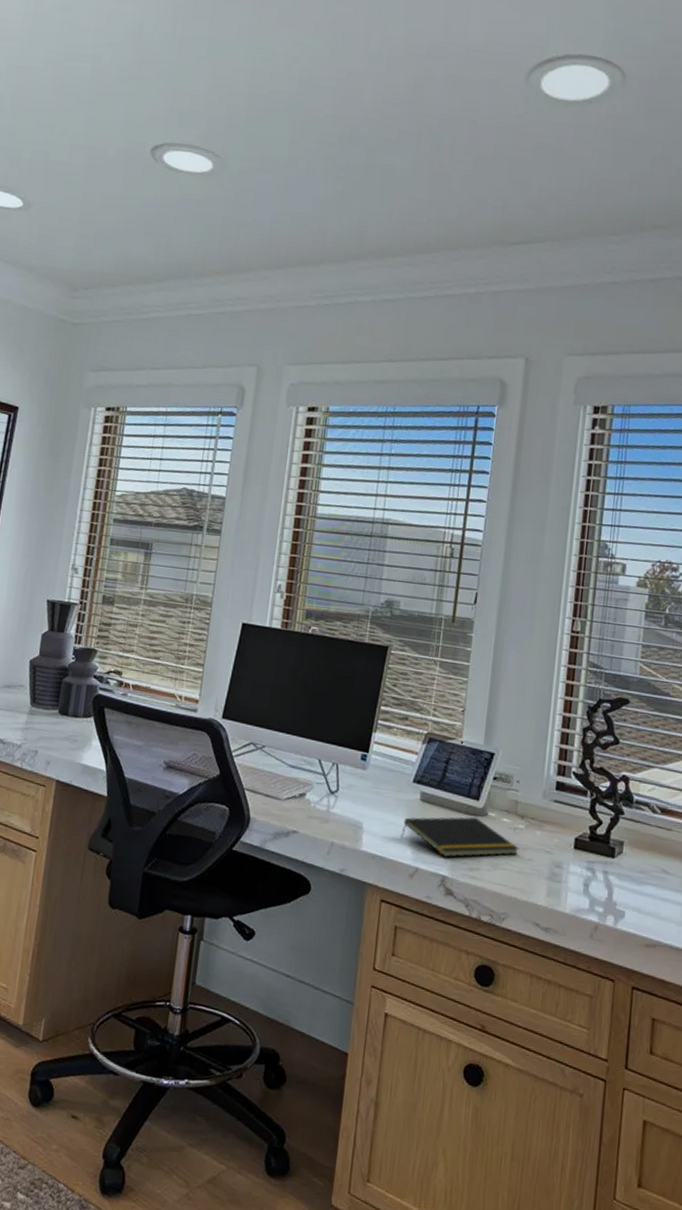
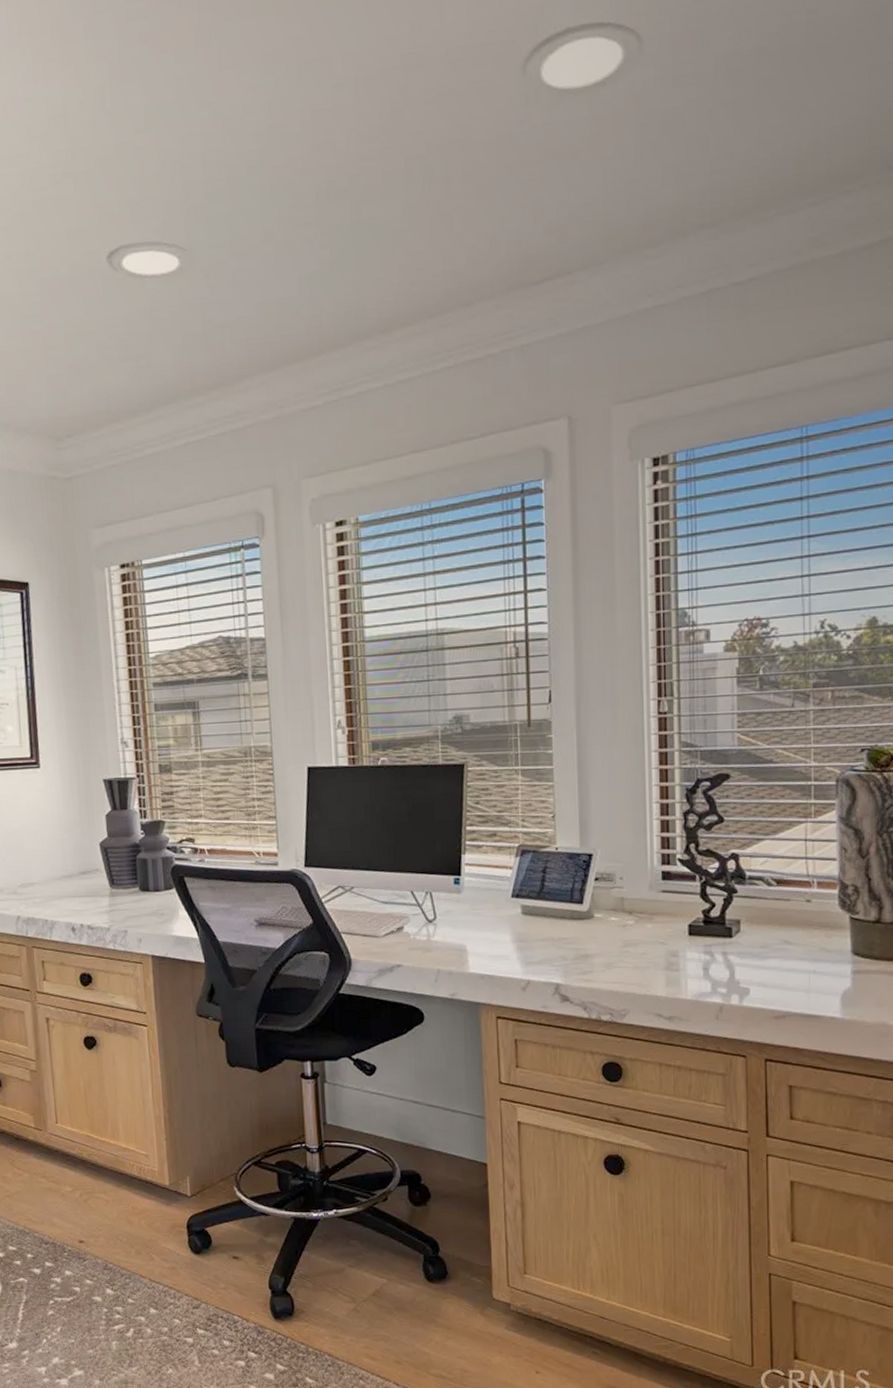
notepad: present [400,817,520,857] -> none [507,921,632,965]

